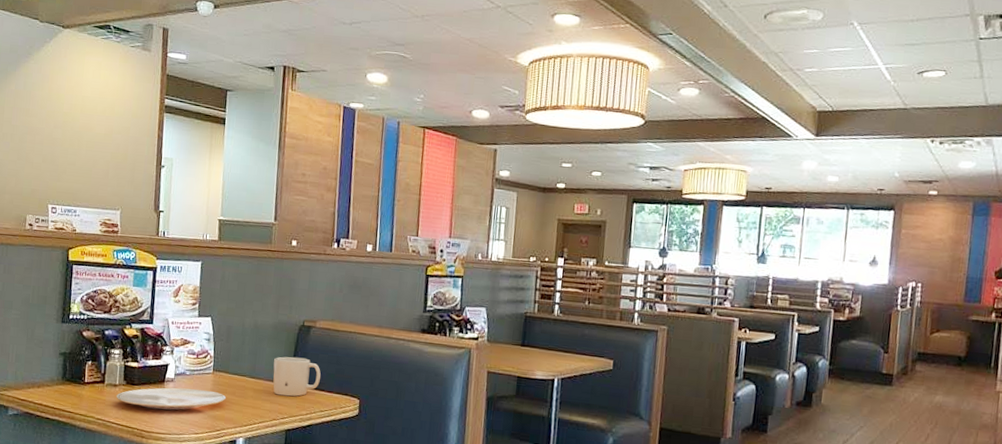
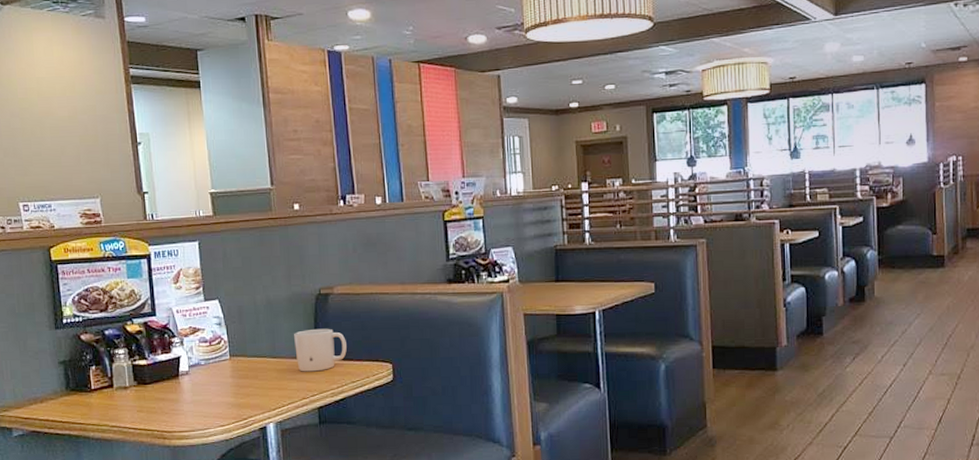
plate: present [116,387,227,410] -> none [129,378,249,407]

